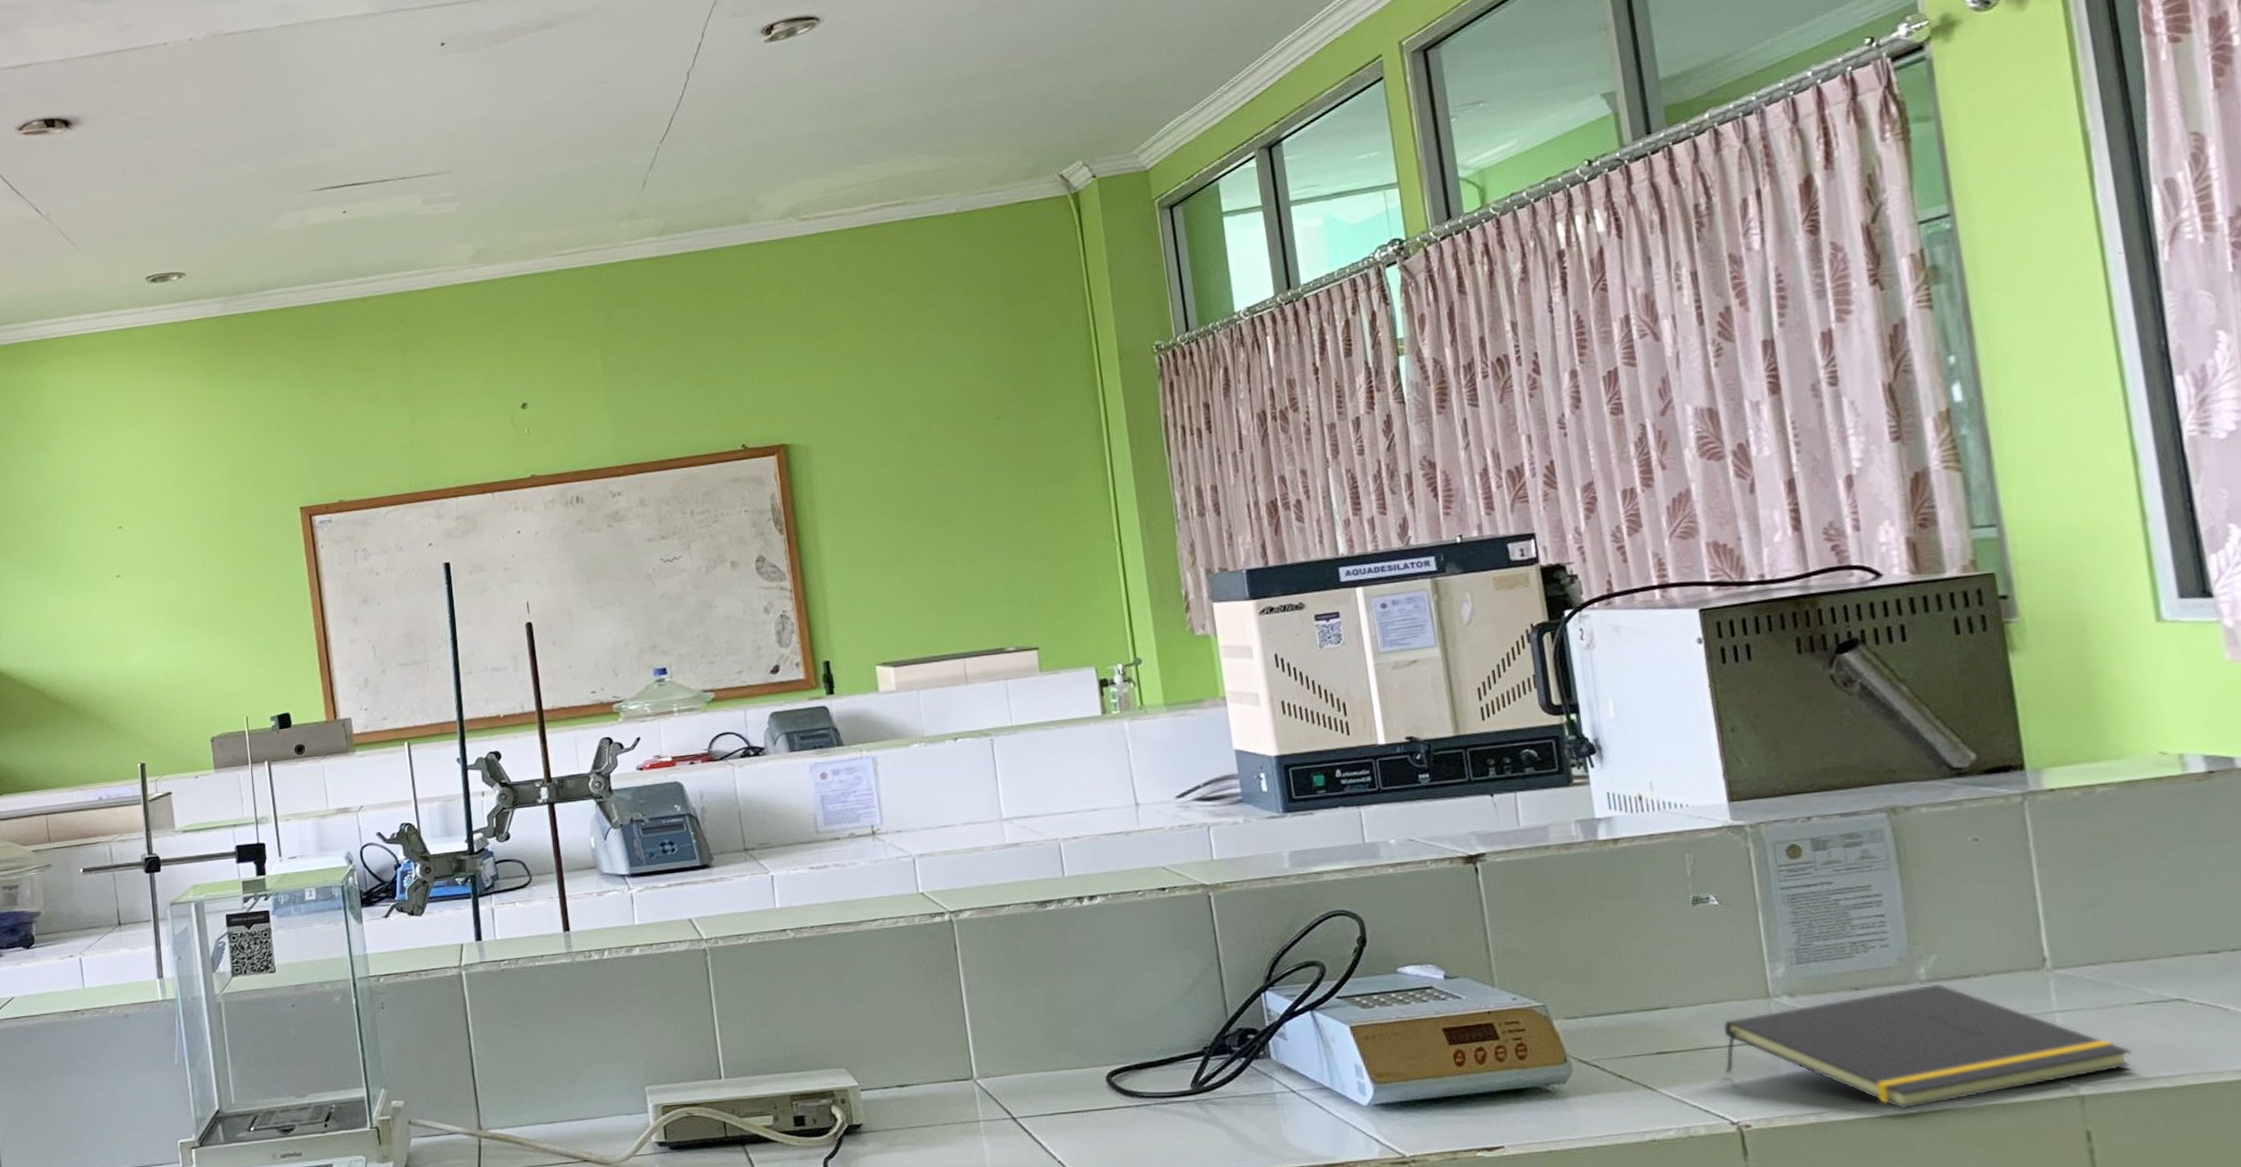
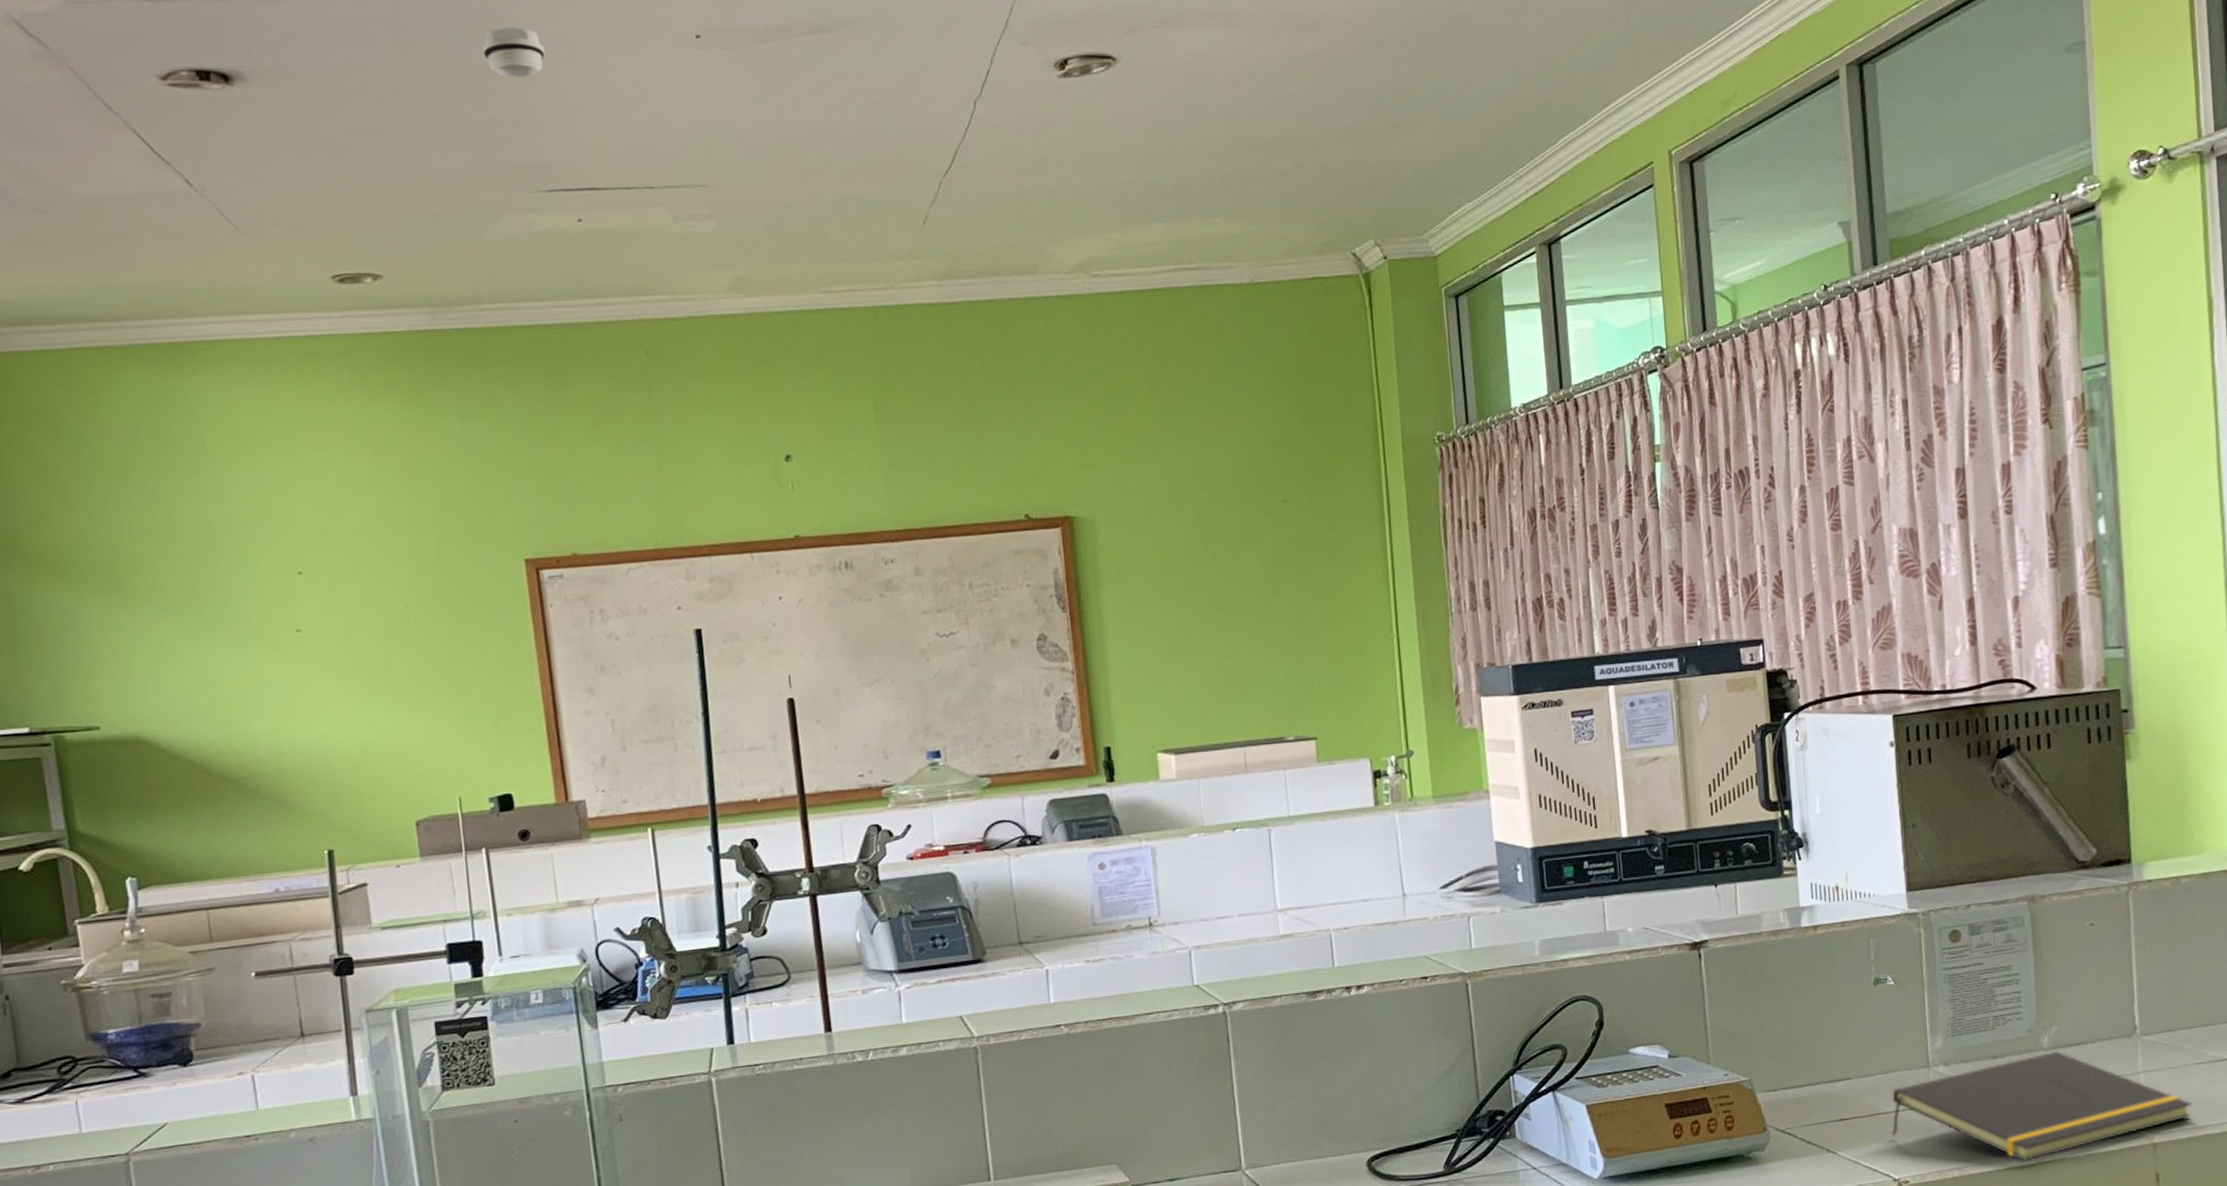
smoke detector: none [265,54,316,98] -> present [482,27,545,78]

